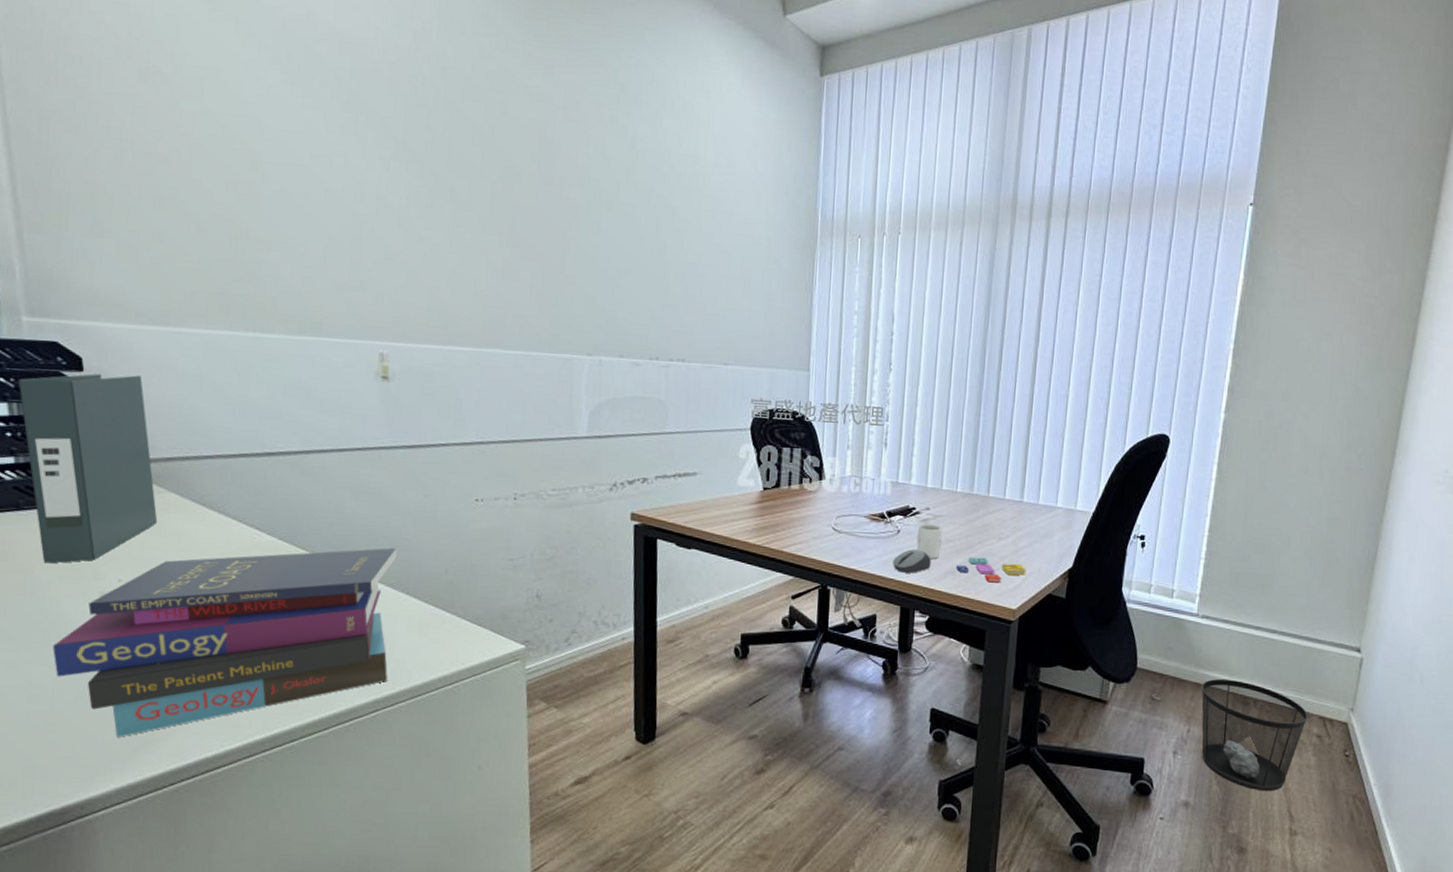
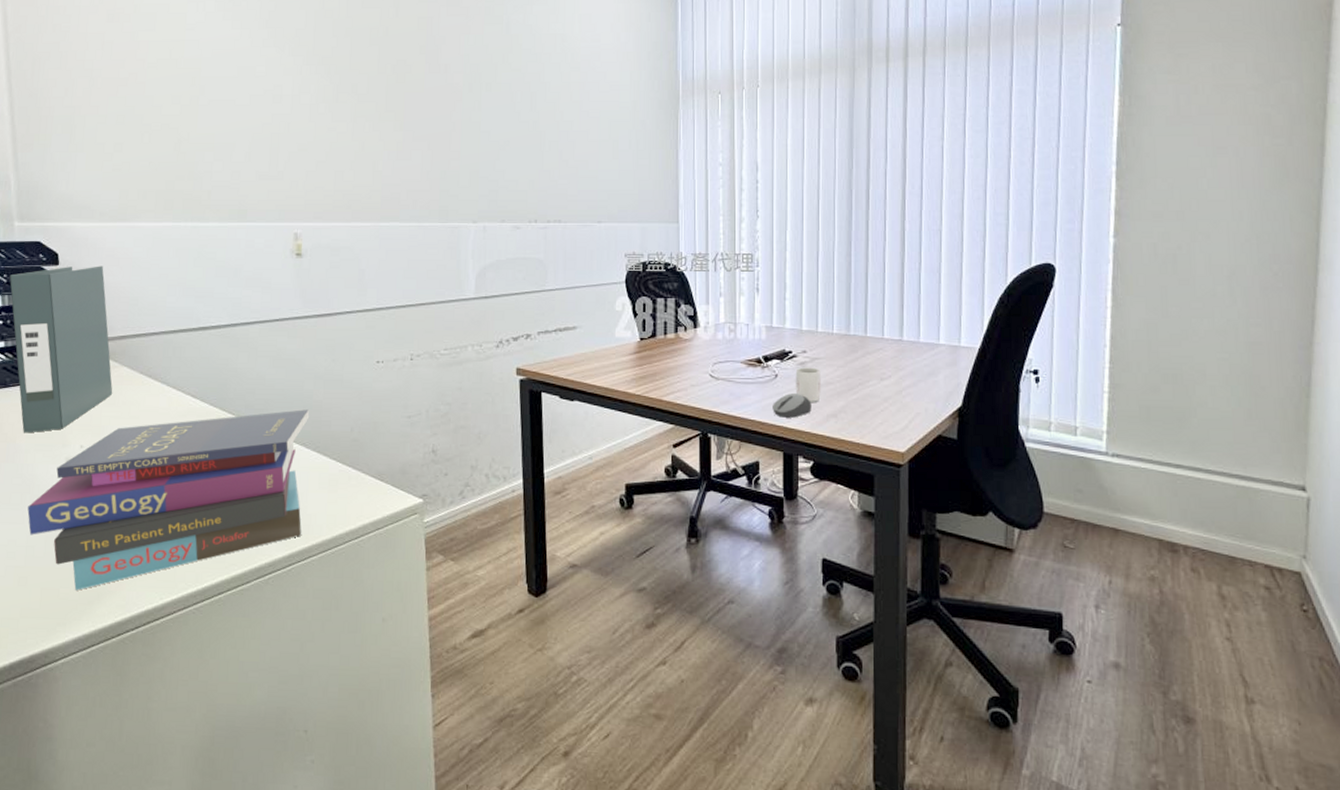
books: present [955,557,1026,583] -> none [837,399,912,425]
waste bin: present [1201,678,1308,792] -> none [1120,523,1251,652]

